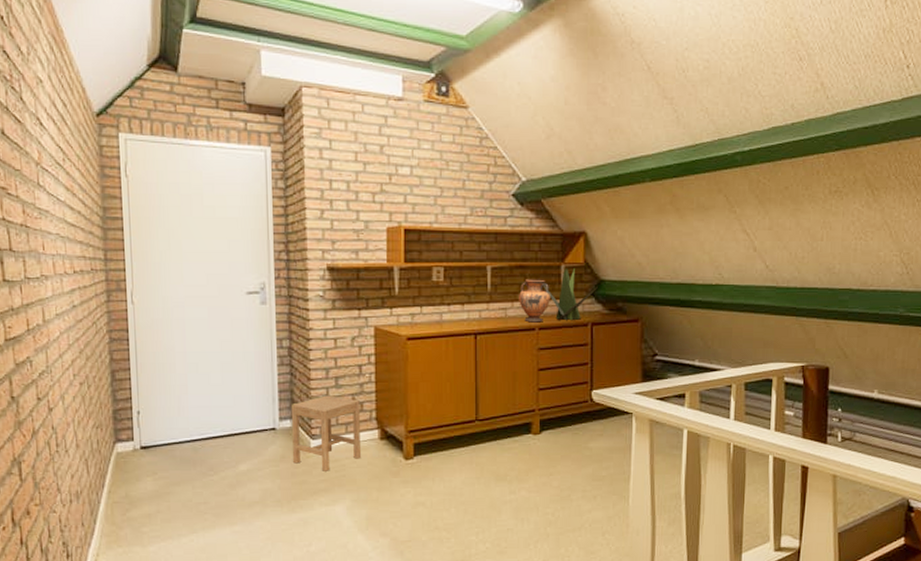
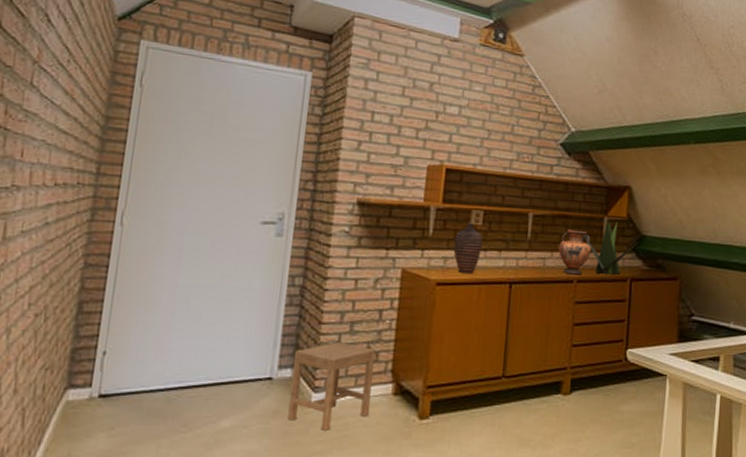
decorative vase: none [419,279,446,327] -> present [453,222,483,273]

